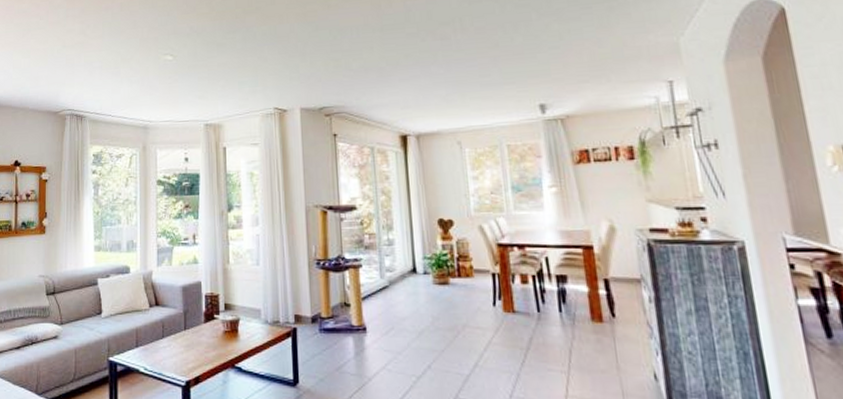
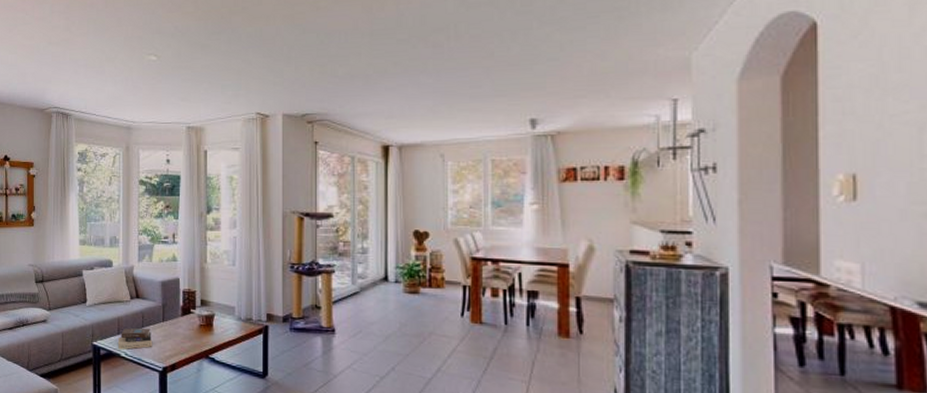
books: none [136,338,174,365] -> present [117,328,153,350]

